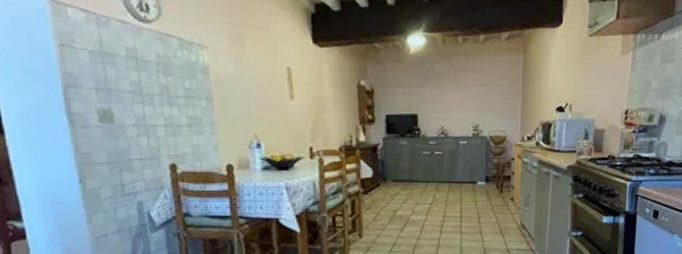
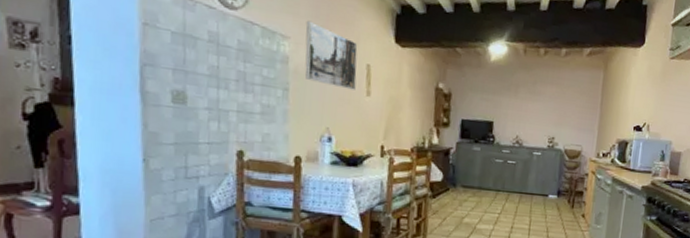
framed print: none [221,27,278,95] -> present [304,20,358,90]

